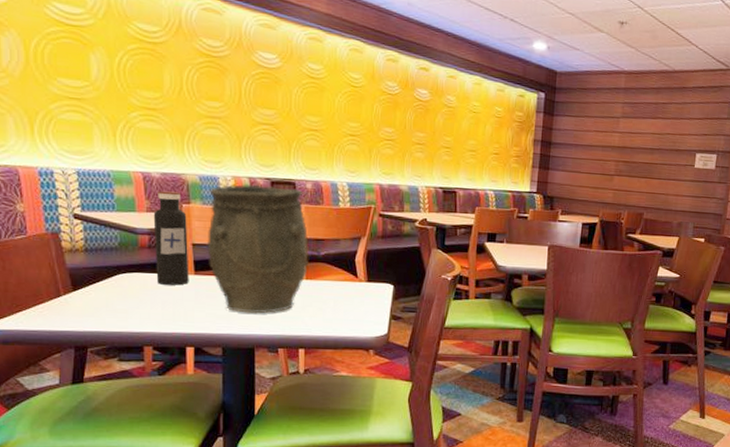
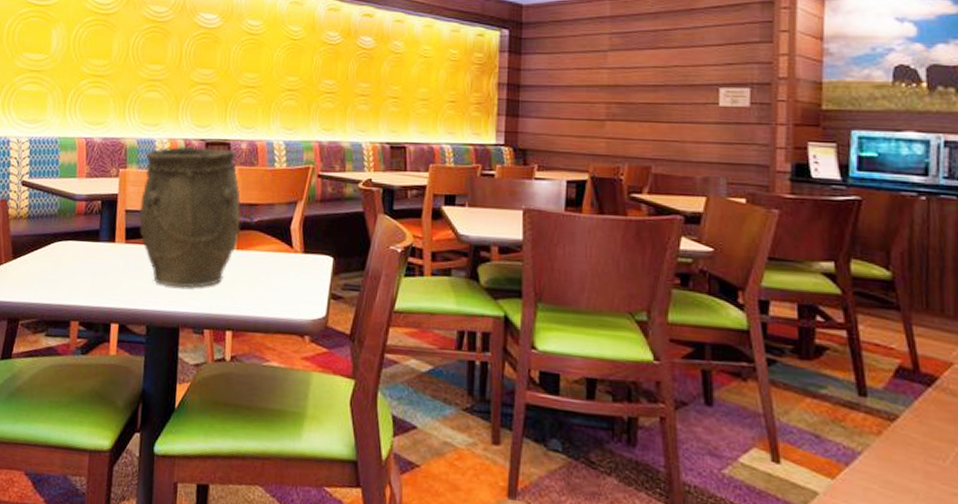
water bottle: present [153,190,189,285] -> none [89,156,123,255]

